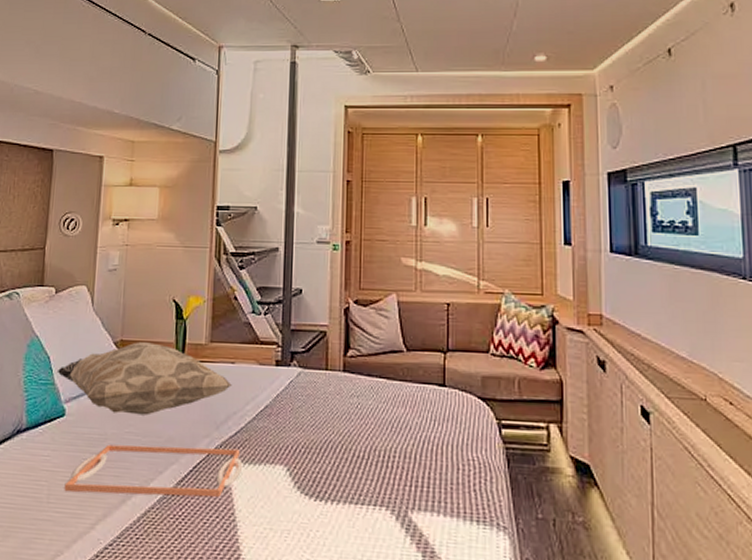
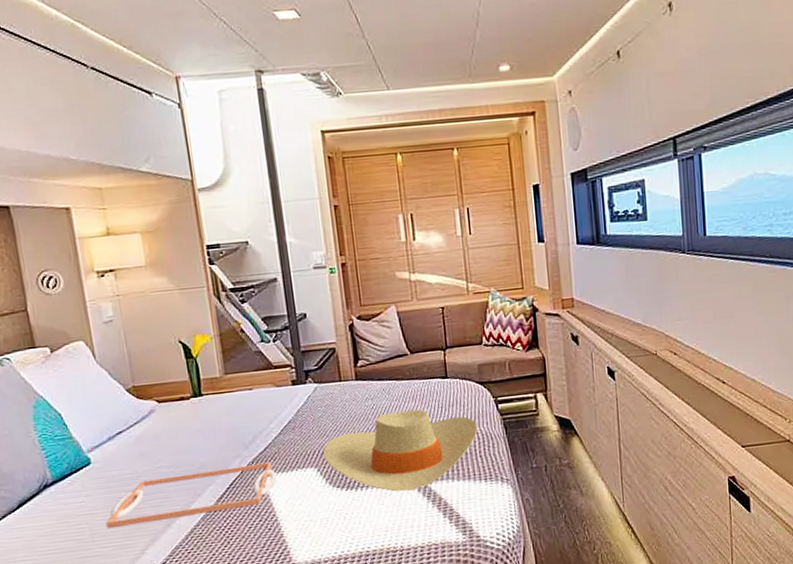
decorative pillow: present [57,342,232,416] -> none [72,384,253,453]
straw hat: none [297,416,474,517] -> present [323,409,478,492]

